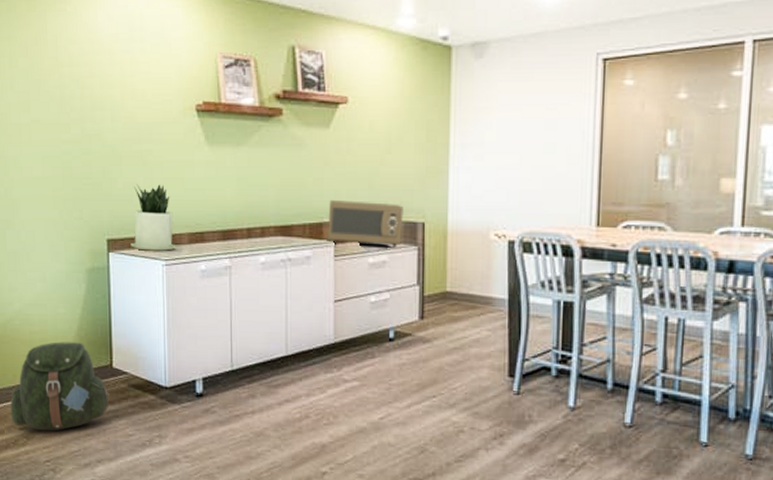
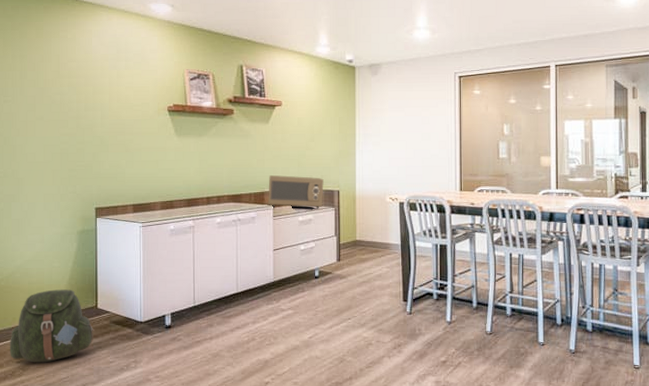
planter: present [130,184,176,251] -> none [114,165,151,216]

